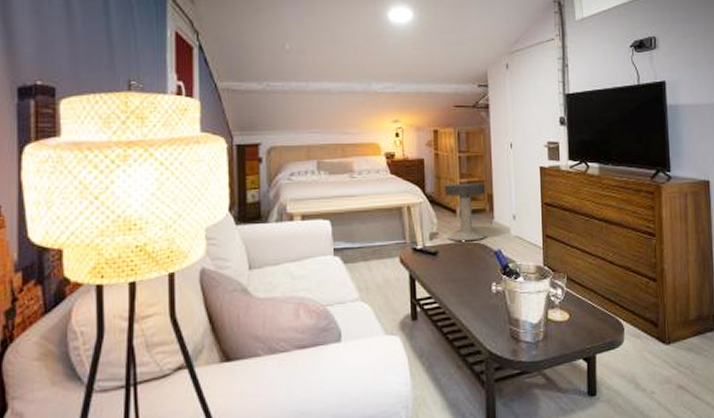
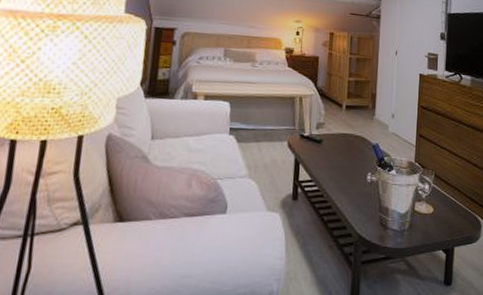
side table: present [445,183,486,241] -> none [331,81,371,133]

